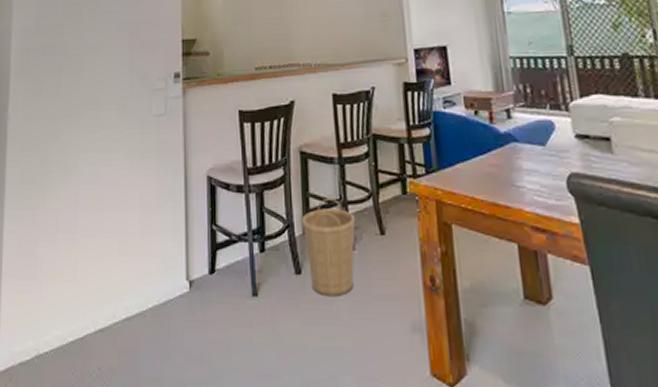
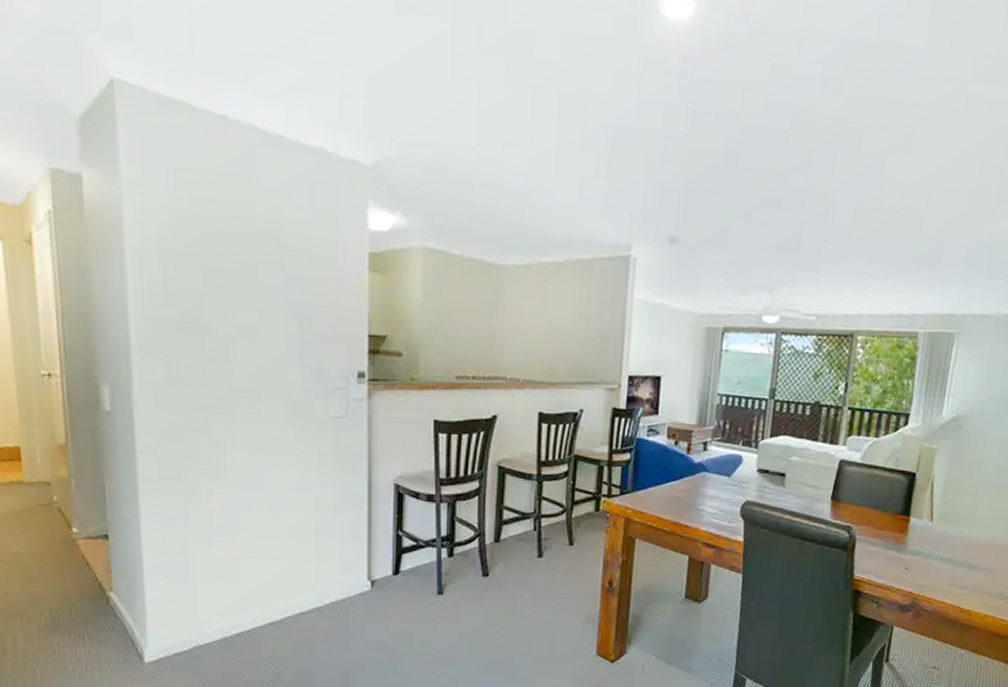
basket: present [301,197,356,297] -> none [493,511,547,596]

